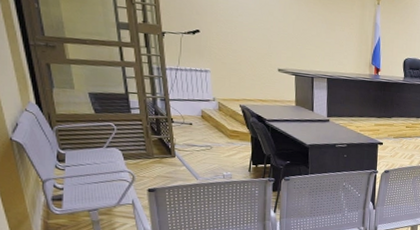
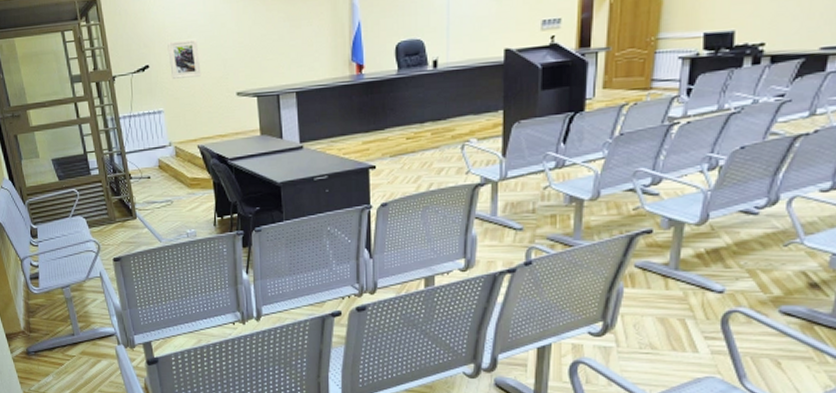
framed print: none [219,15,249,50] -> present [167,39,202,79]

